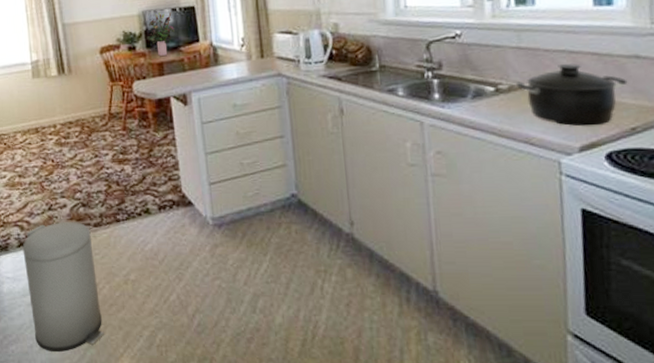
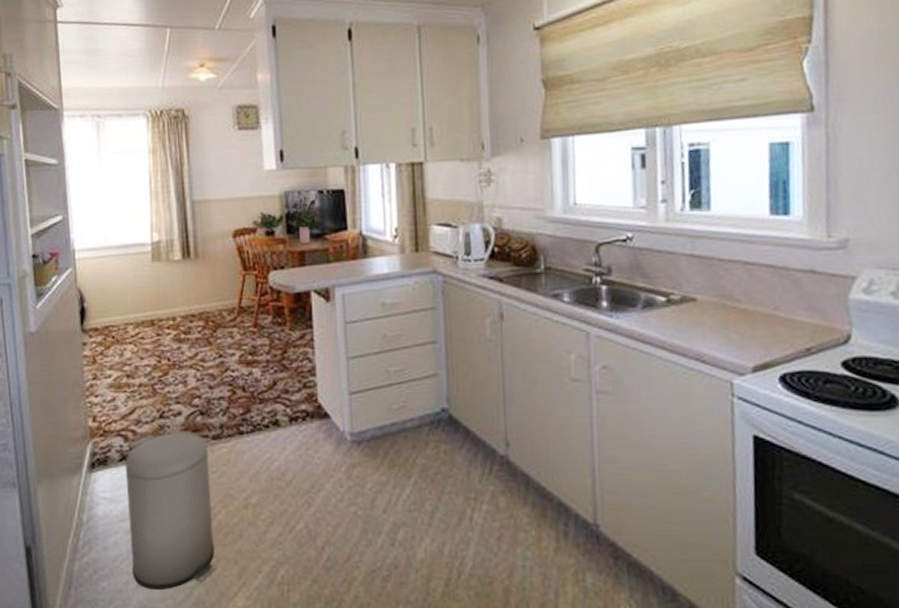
saucepan: present [515,64,628,126] -> none [688,276,803,343]

